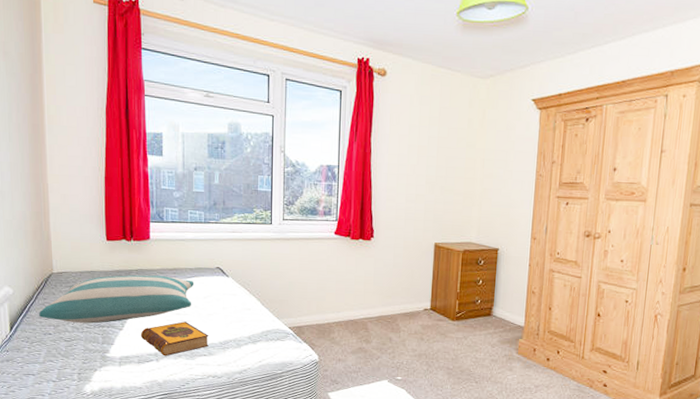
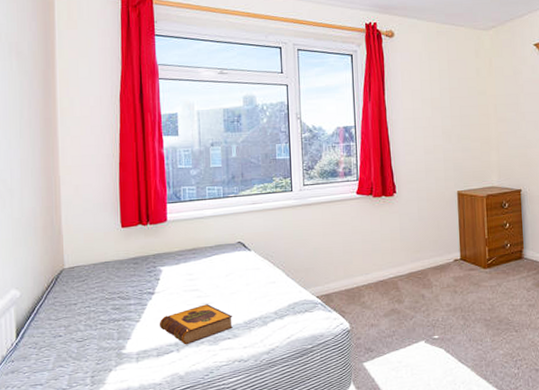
pillow: present [39,275,195,324] -> none [48,257,215,321]

